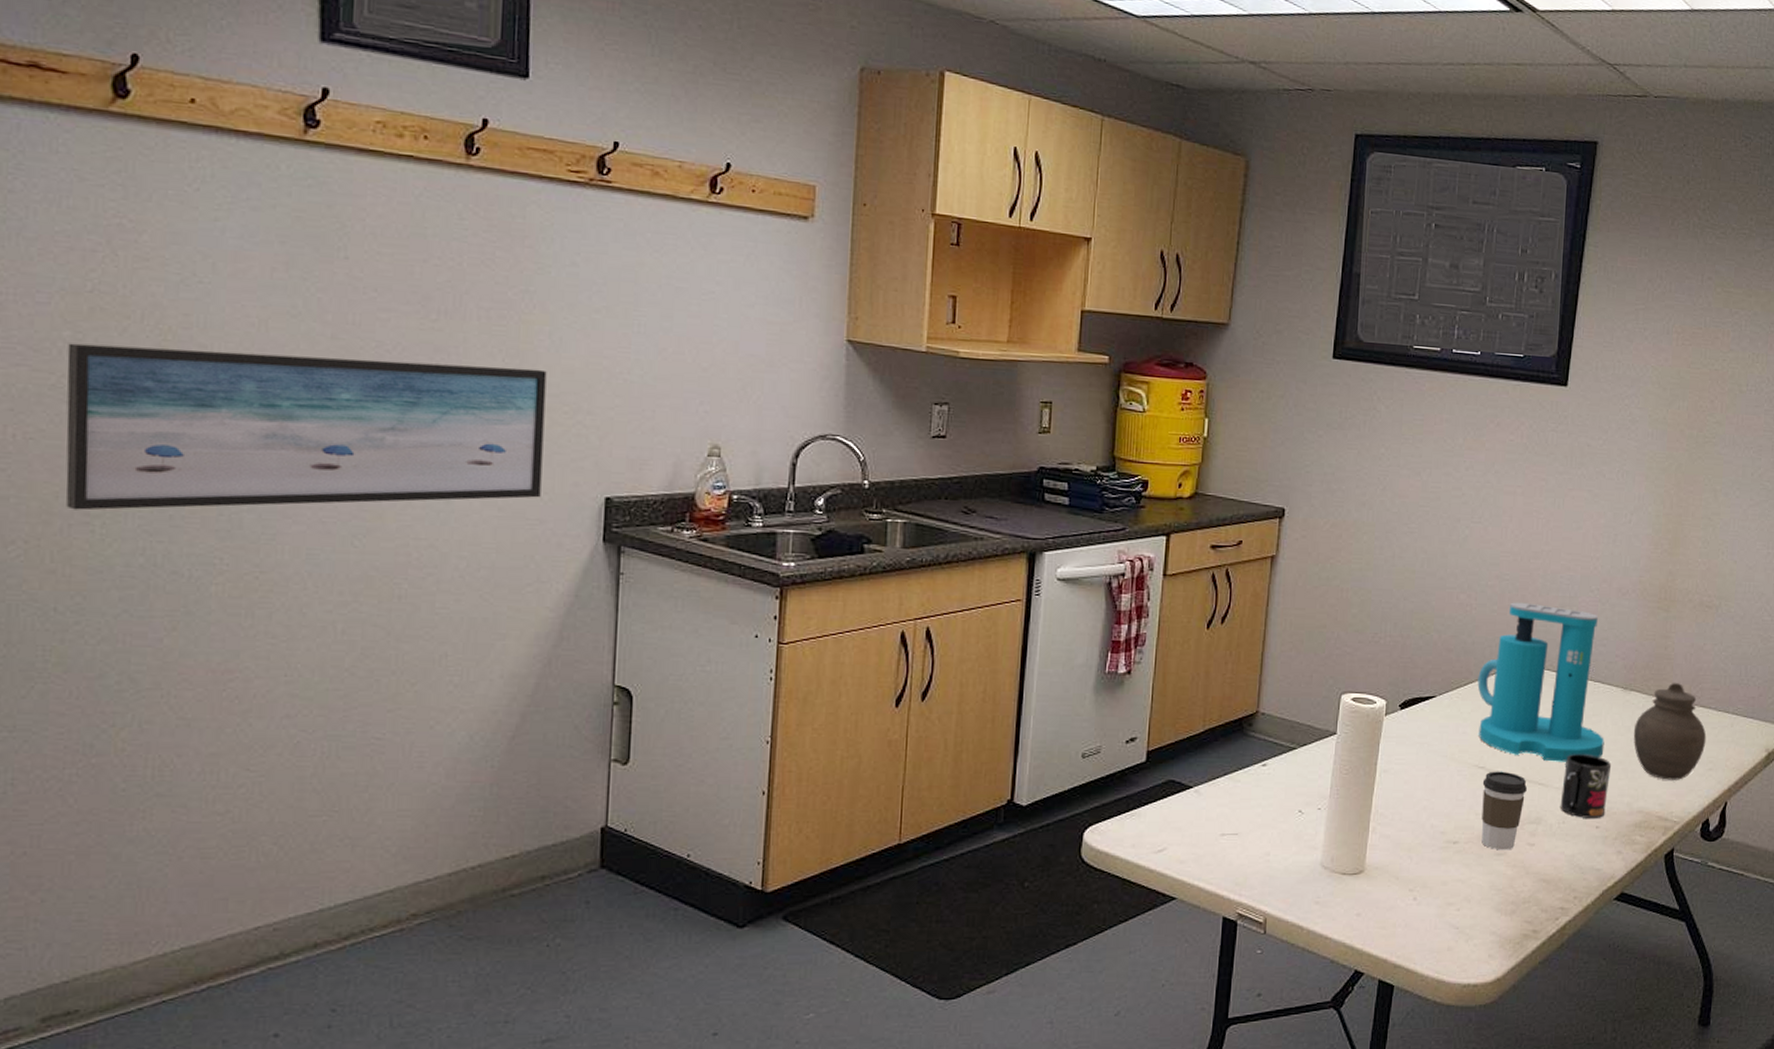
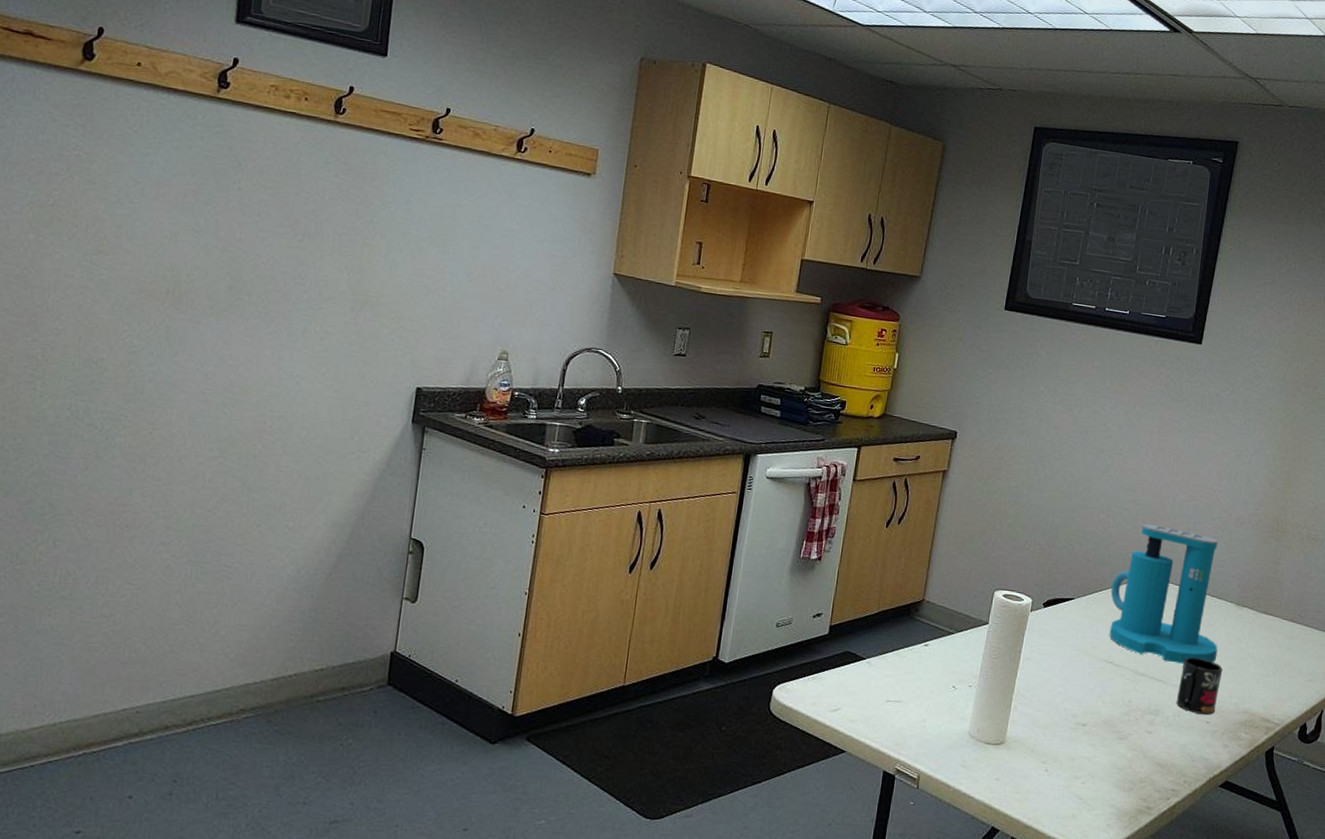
wall art: present [65,343,547,511] -> none [18,243,381,385]
coffee cup: present [1481,771,1527,850] -> none [1106,666,1148,736]
jar: present [1633,682,1707,780] -> none [1243,602,1308,688]

